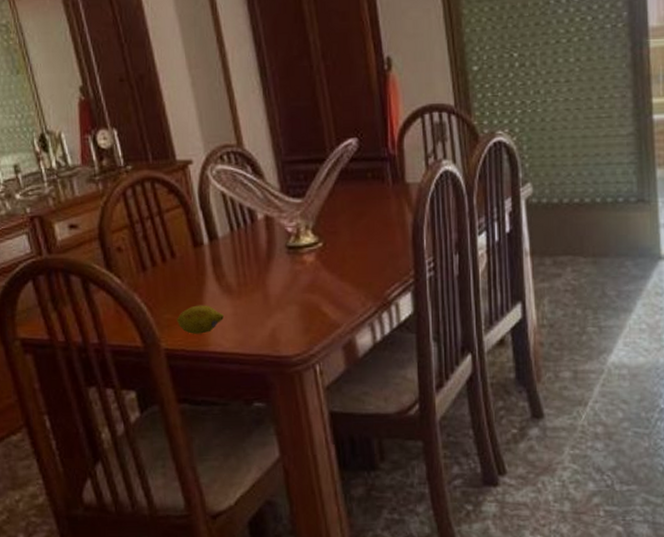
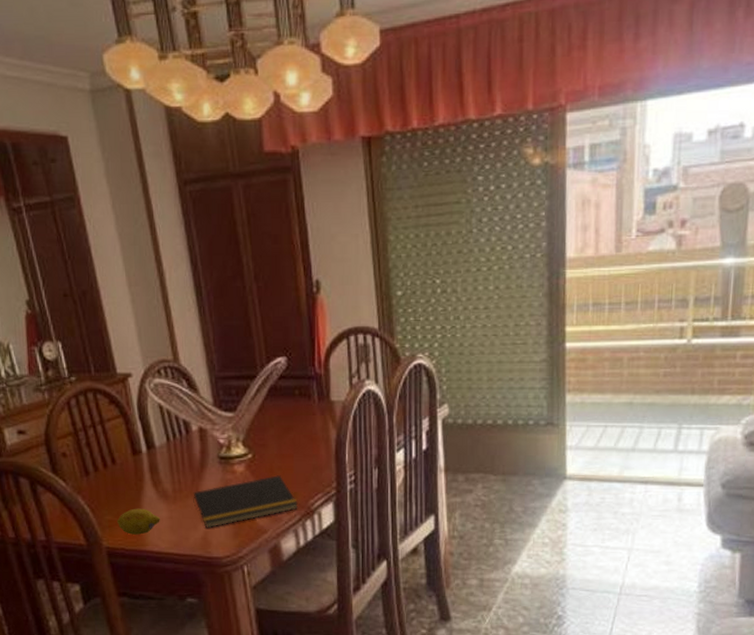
notepad: none [259,264,373,325] -> present [193,475,298,529]

